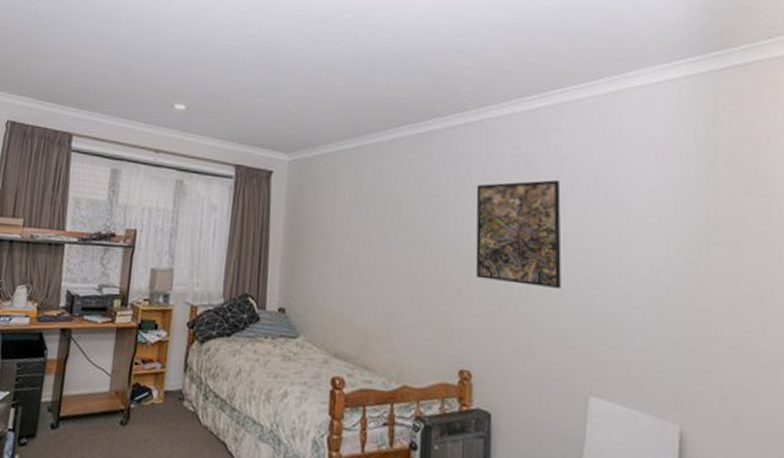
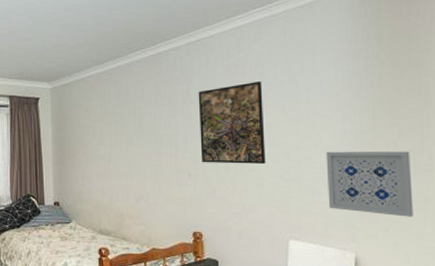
wall art: none [642,281,761,384] -> present [326,151,413,217]

